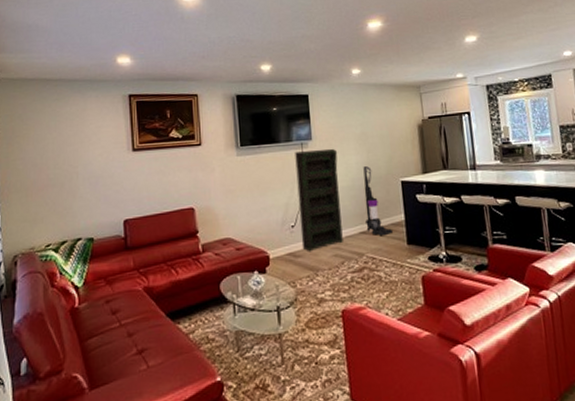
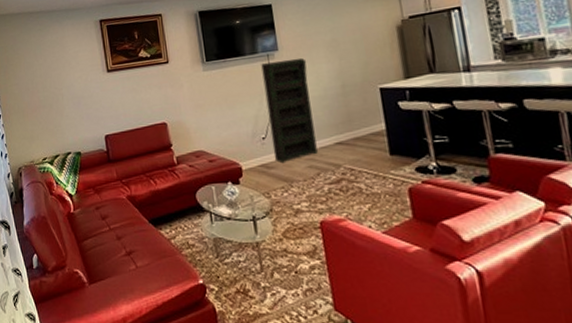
vacuum cleaner: present [363,166,393,236] -> none [335,74,372,147]

